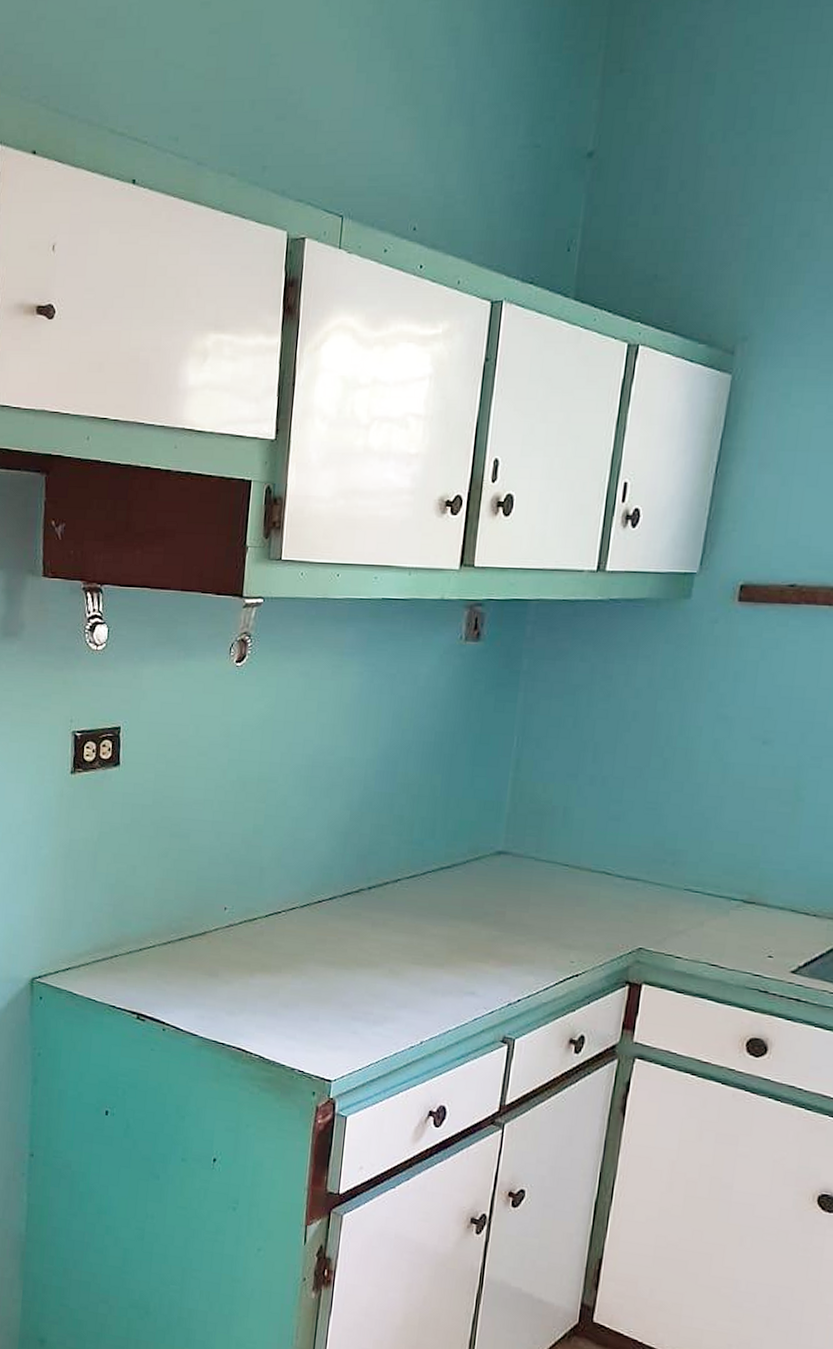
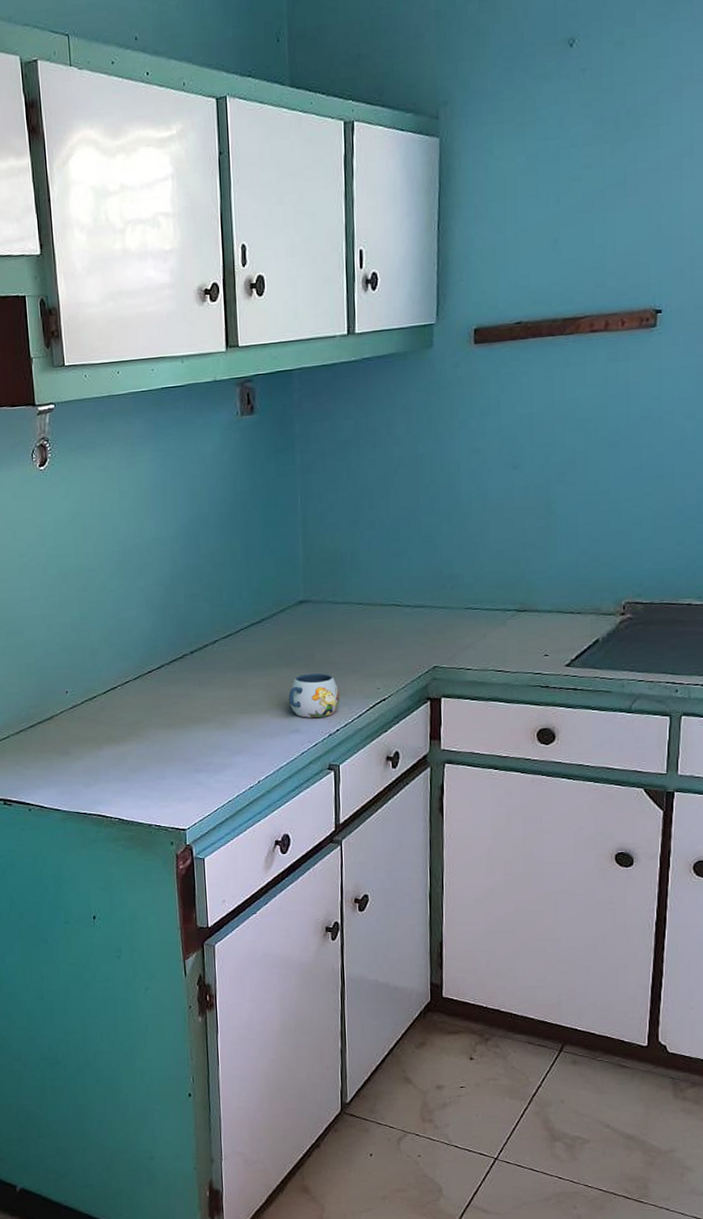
mug: none [469,932,528,984] -> present [288,673,340,718]

